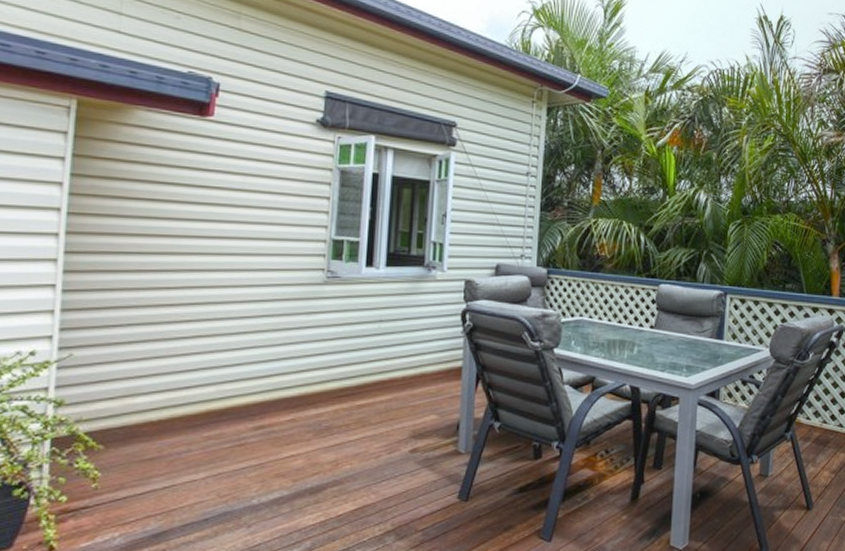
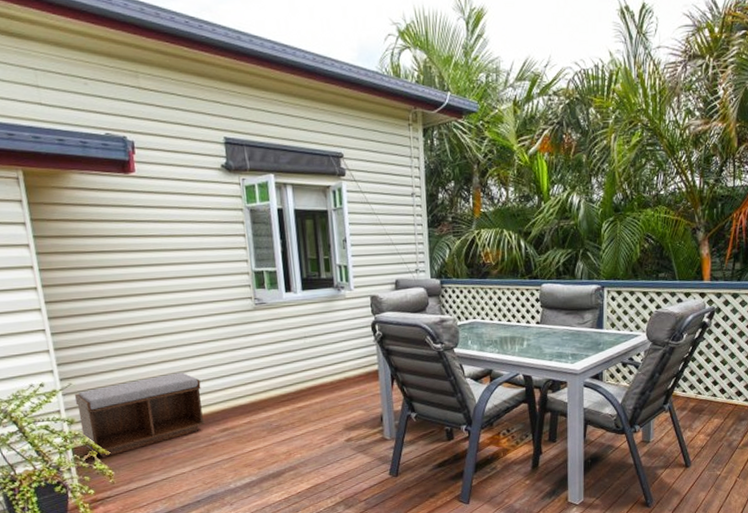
bench: none [70,351,241,453] -> present [74,372,205,458]

